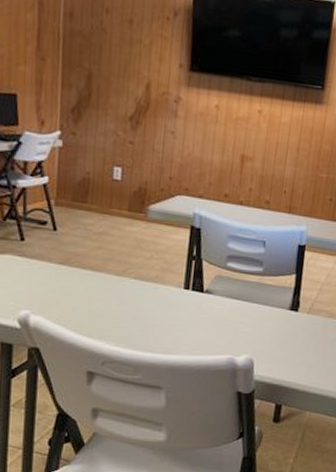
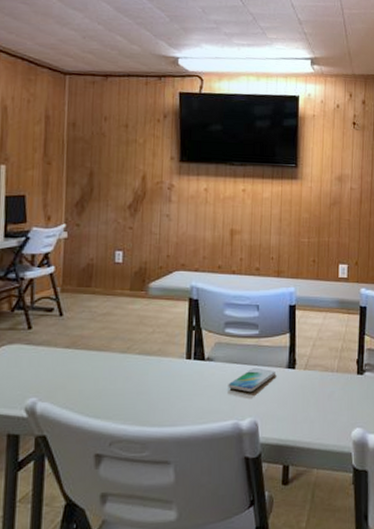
smartphone: none [225,306,277,330] -> present [228,368,275,393]

